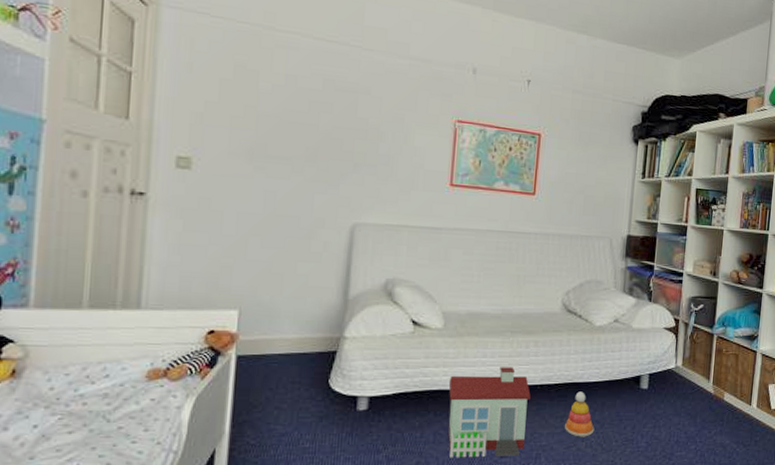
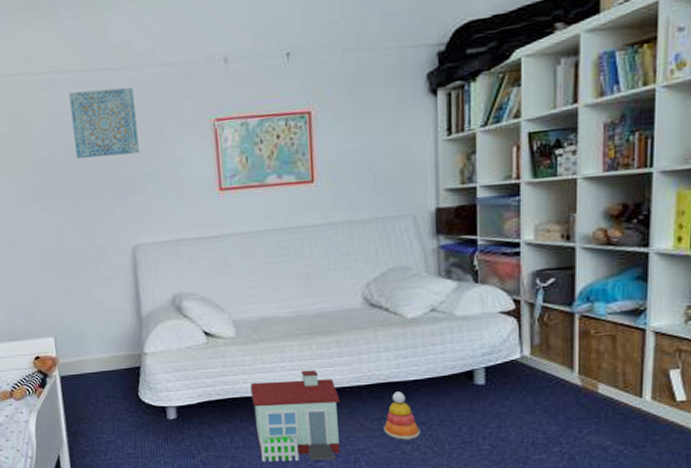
wall art: none [307,57,382,135] -> present [69,87,139,159]

